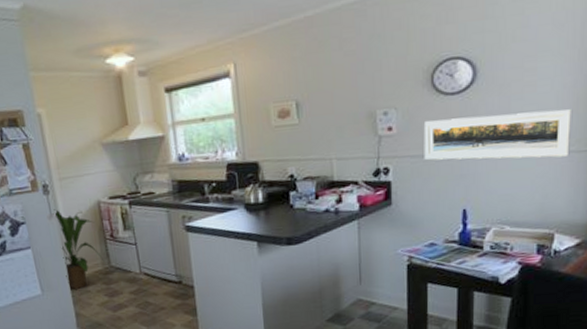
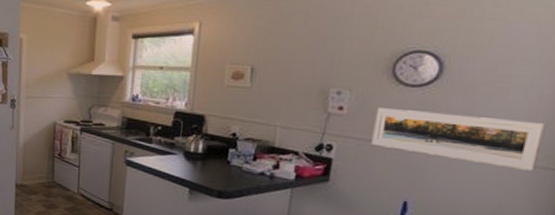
house plant: present [53,209,105,290] -> none [14,122,49,196]

